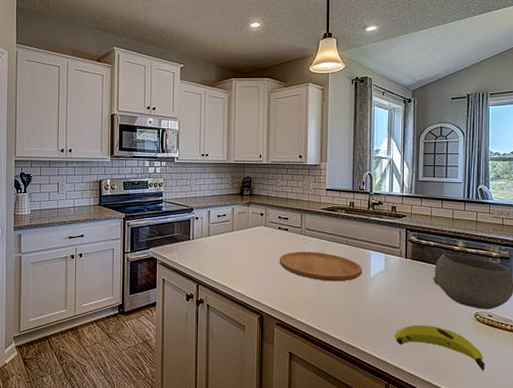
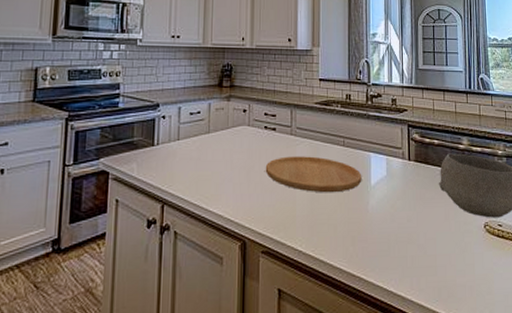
banana: present [394,325,485,371] -> none [400,241,499,294]

